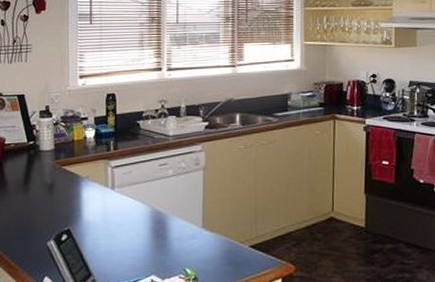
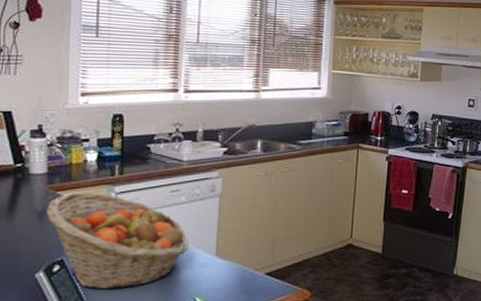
fruit basket: none [55,167,178,258] -> present [47,193,189,290]

